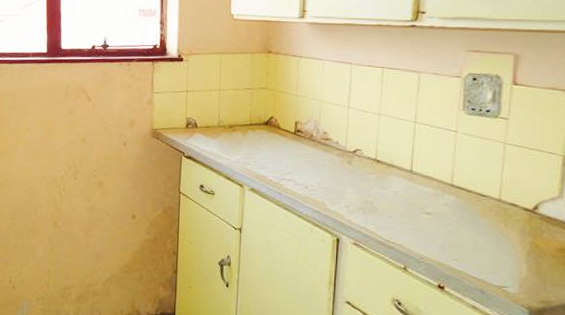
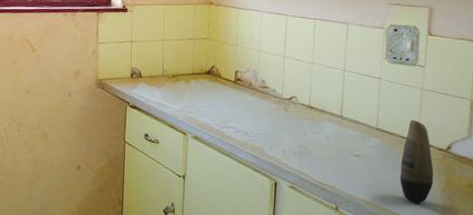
cosmetic container: none [477,176,518,266] -> present [400,120,434,203]

